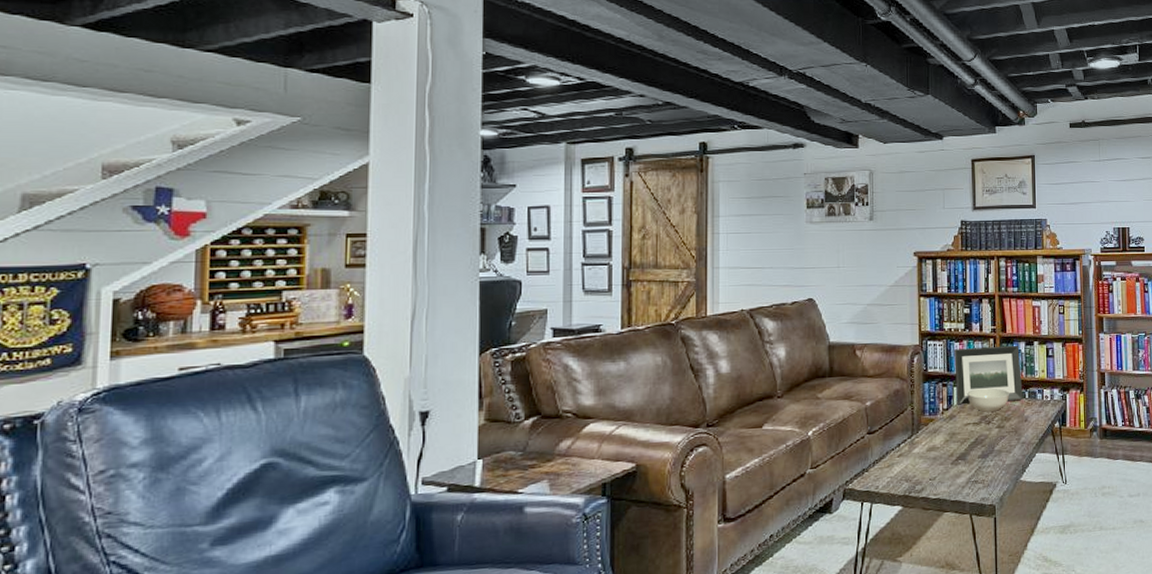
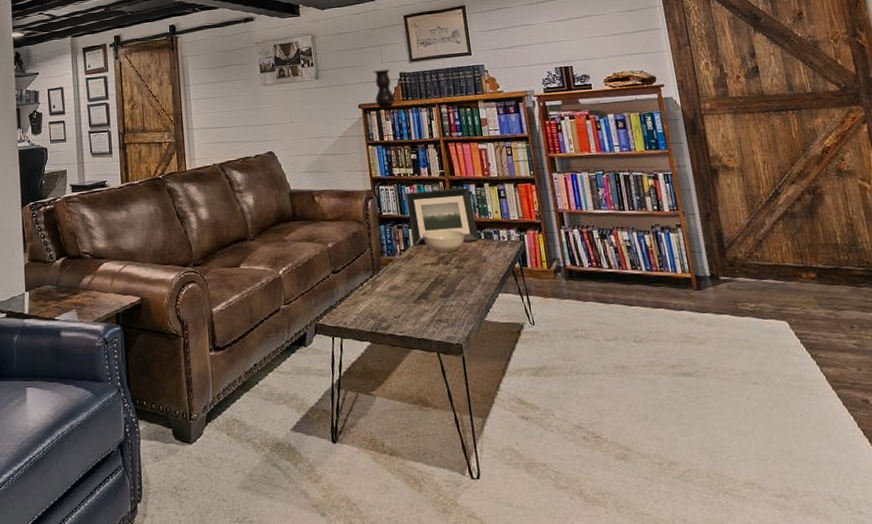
vase: none [932,216,954,258] -> present [373,69,396,109]

